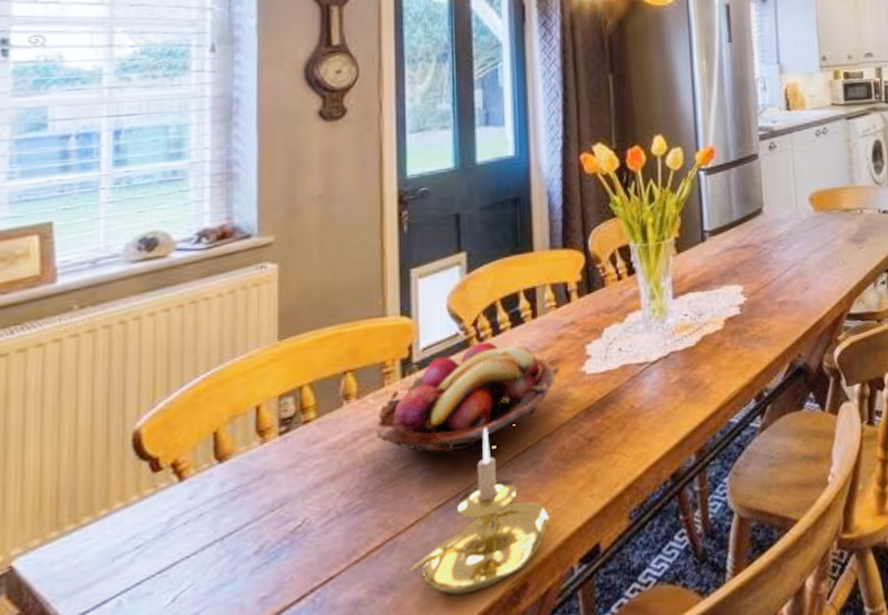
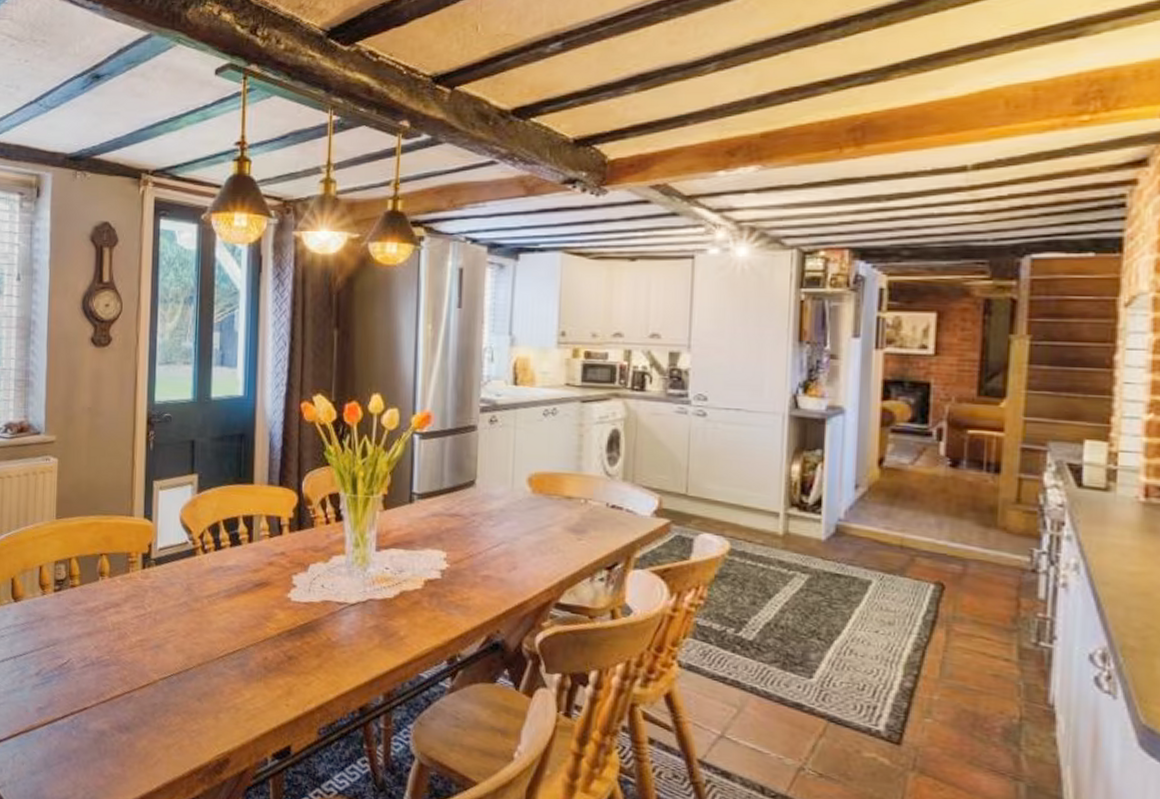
fruit basket: present [375,341,560,454] -> none [121,553,269,643]
candle holder: present [409,427,549,596] -> none [140,624,250,753]

